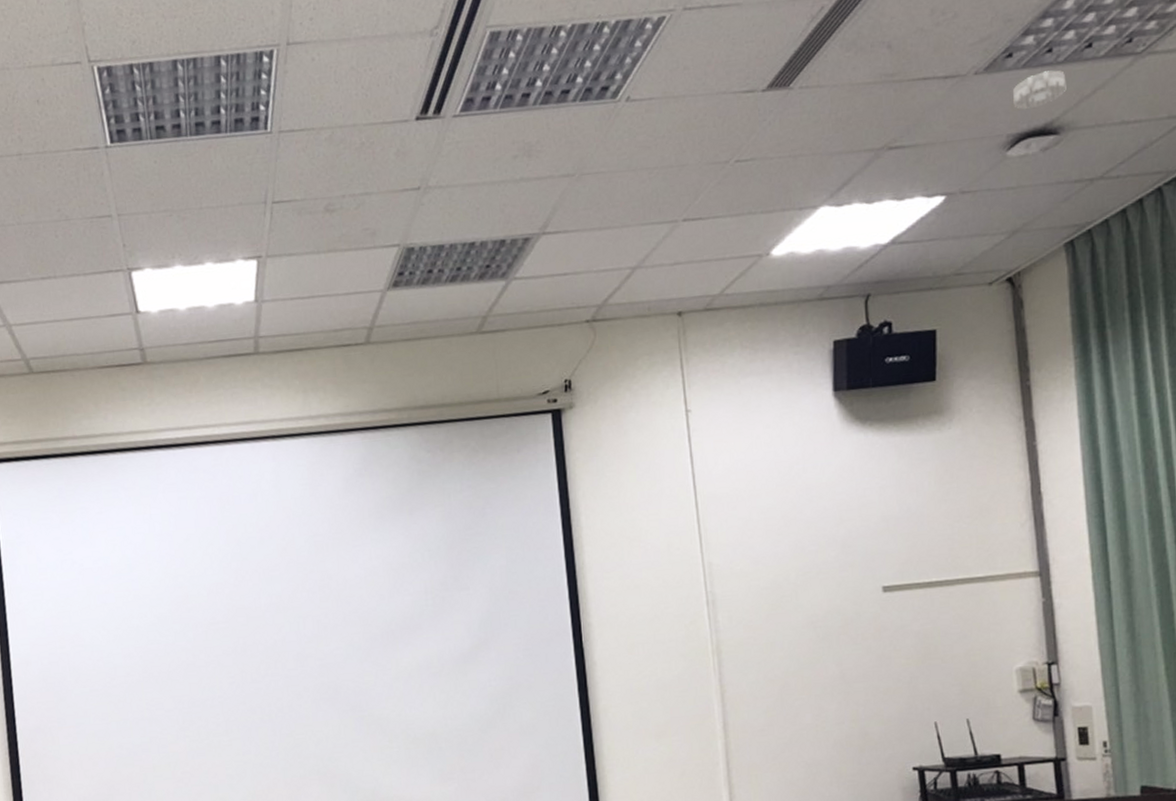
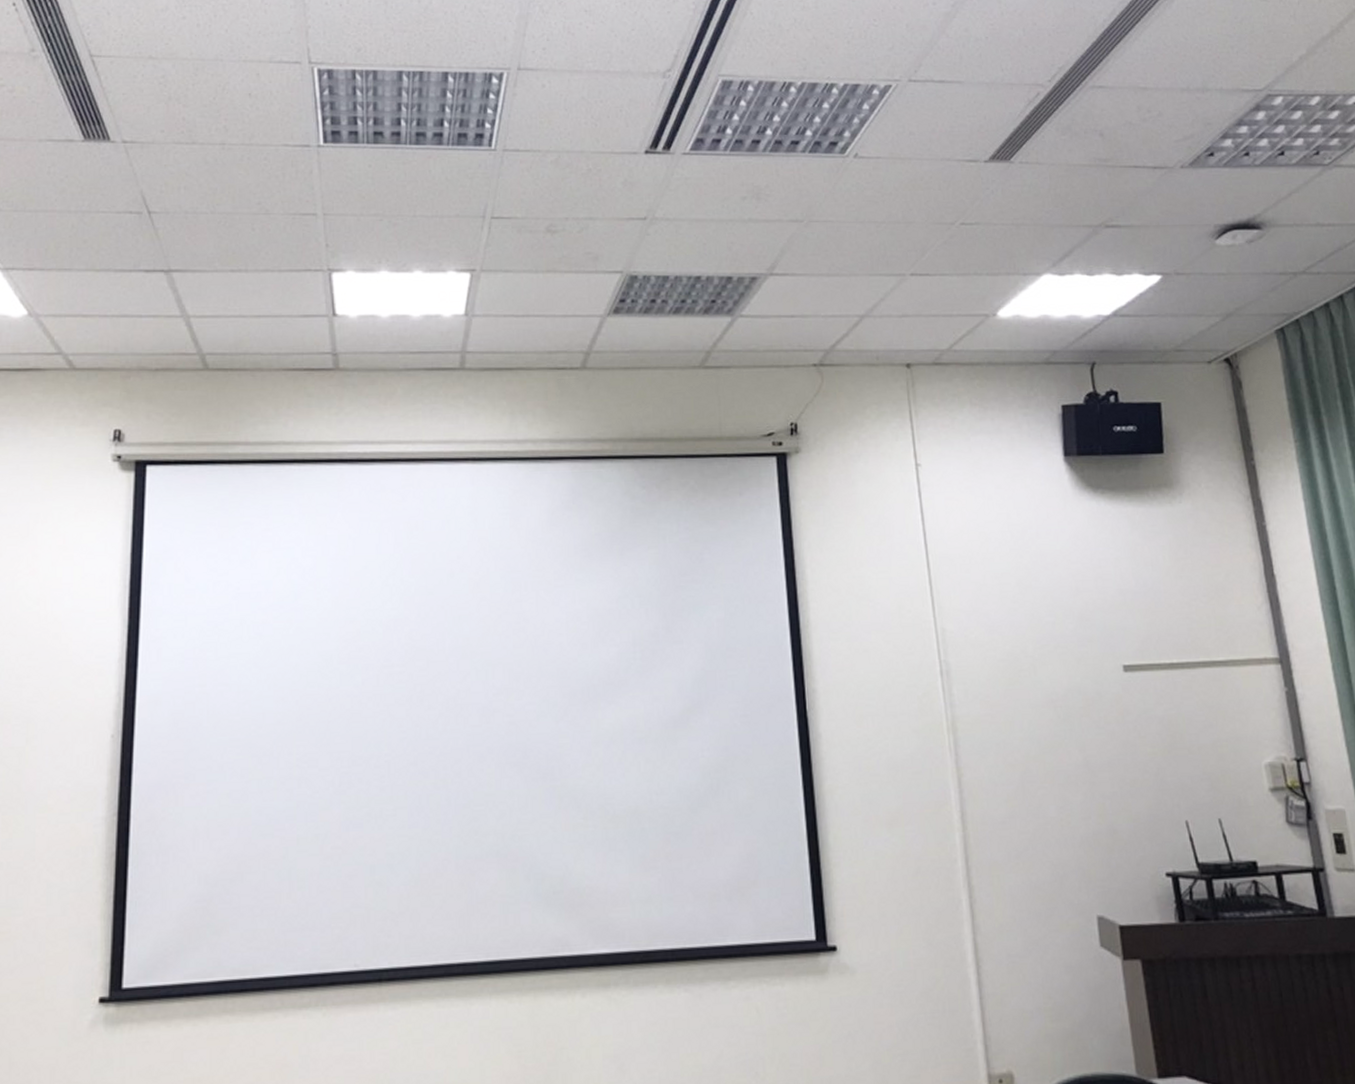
smoke detector: present [1013,70,1066,109] -> none [1217,172,1265,203]

